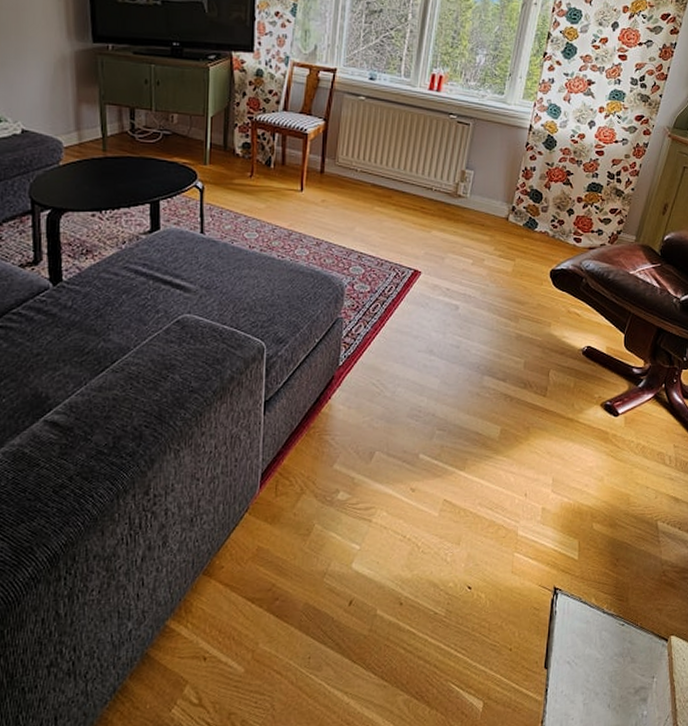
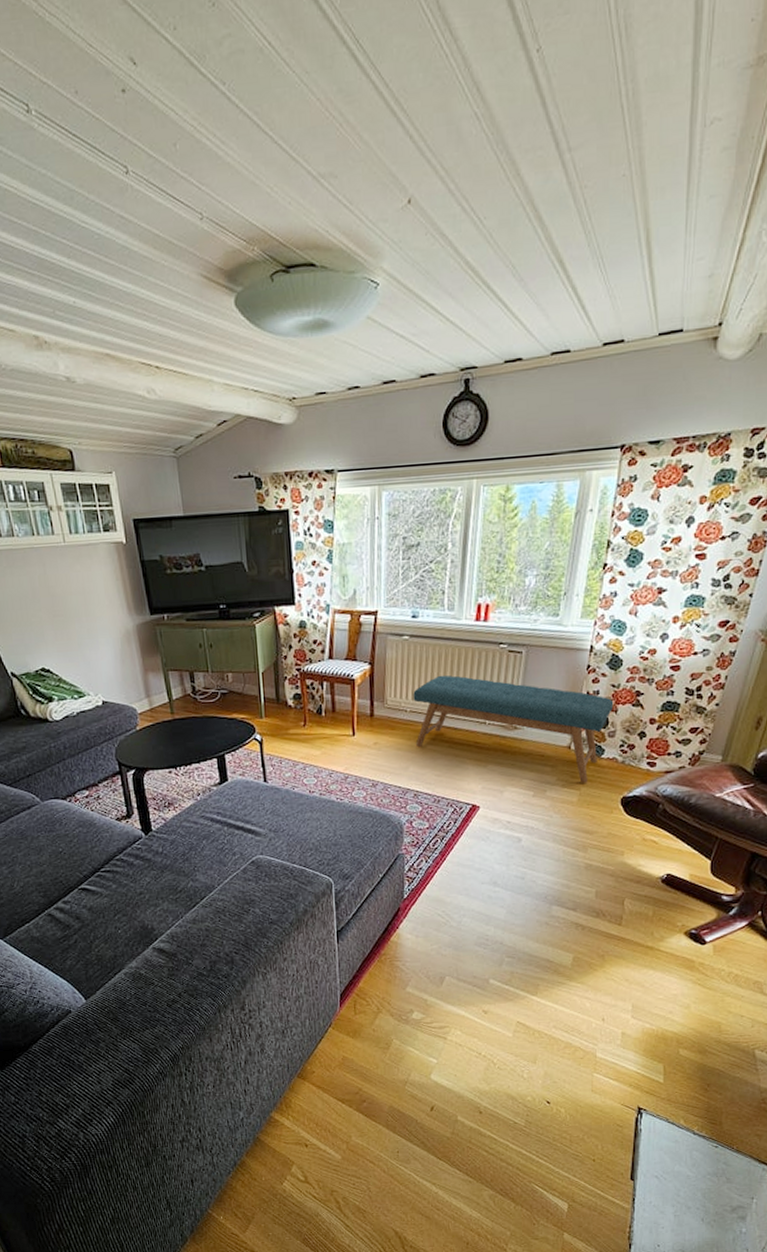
bench: none [363,138,548,254] -> present [413,675,614,783]

